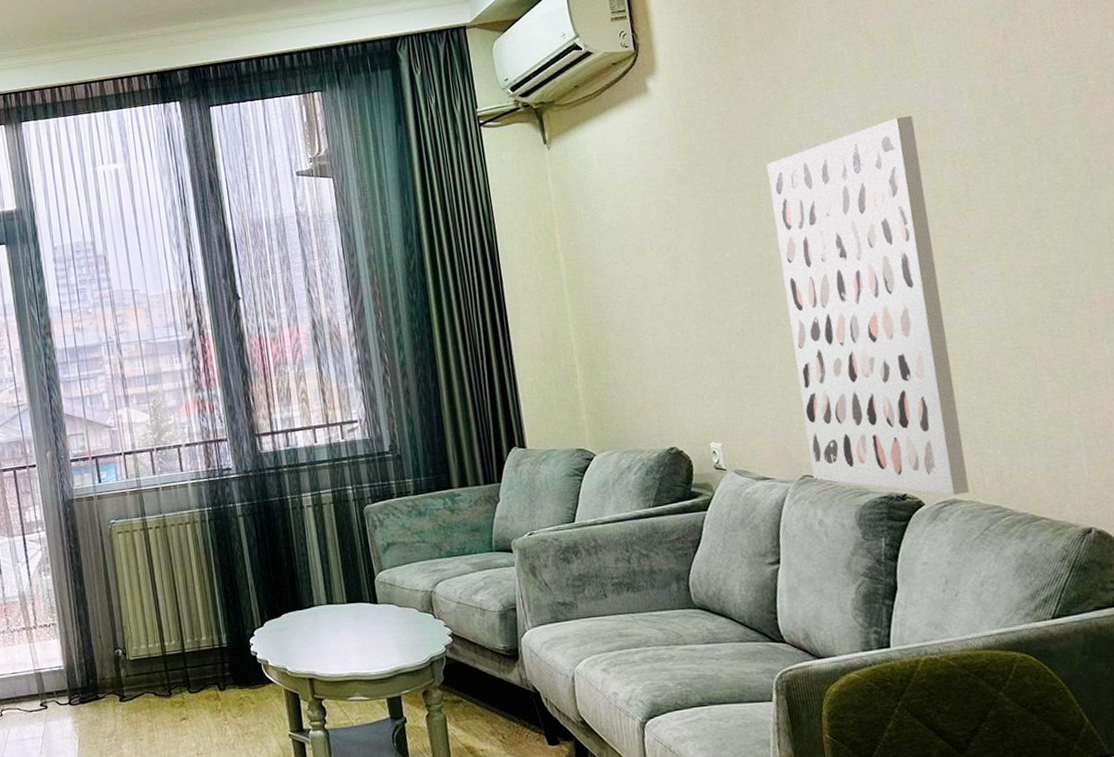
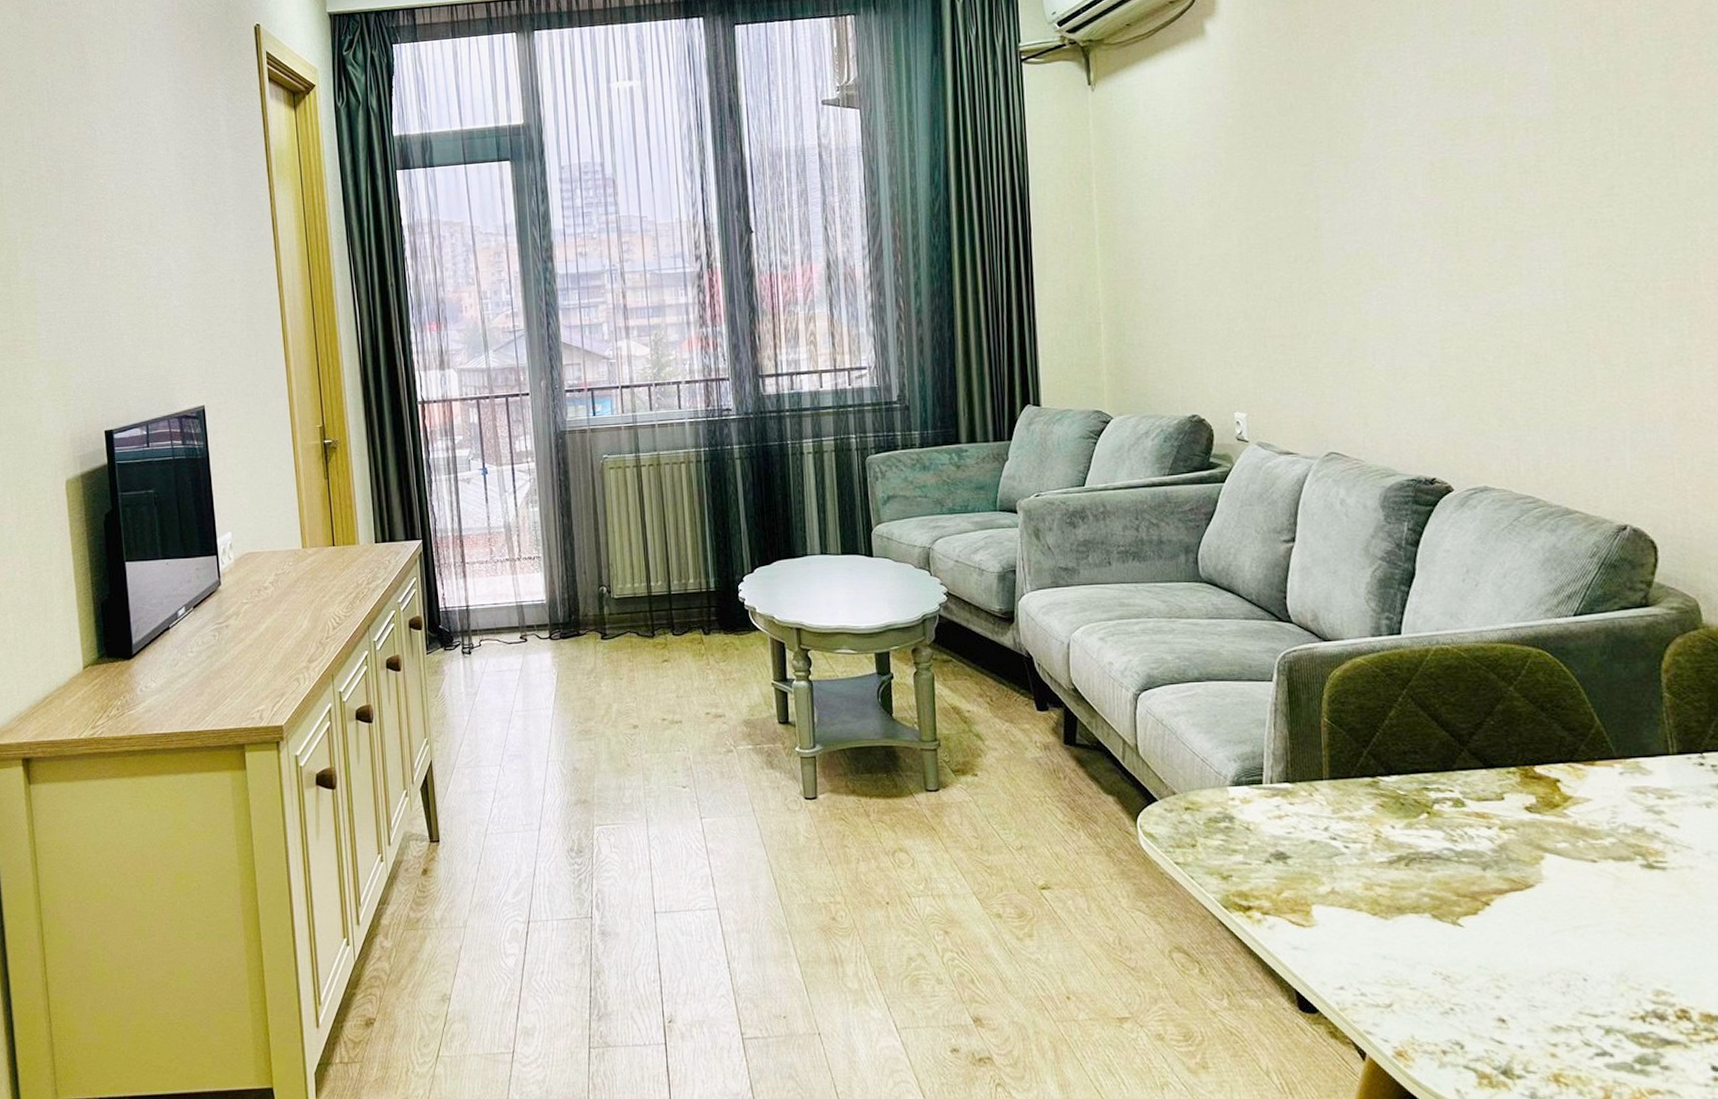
wall art: present [766,115,970,496] -> none [1324,76,1503,483]

